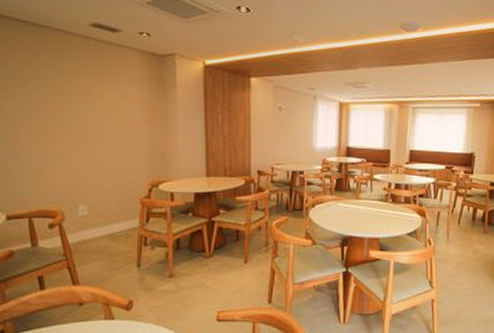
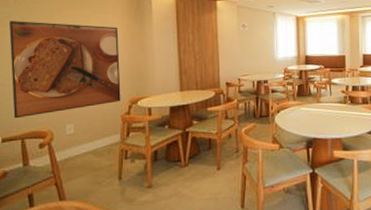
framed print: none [9,84,140,195] -> present [8,21,121,119]

